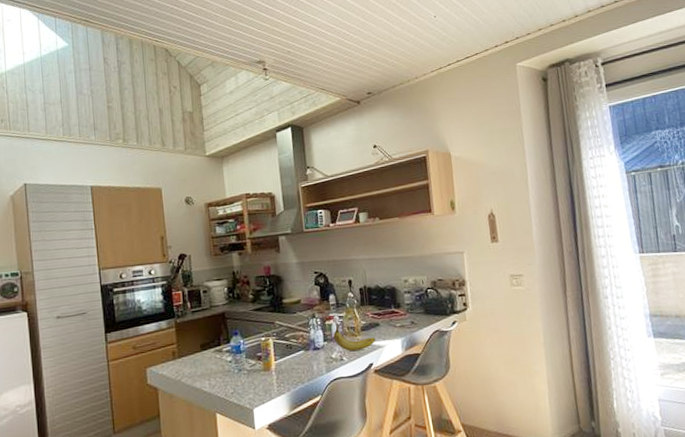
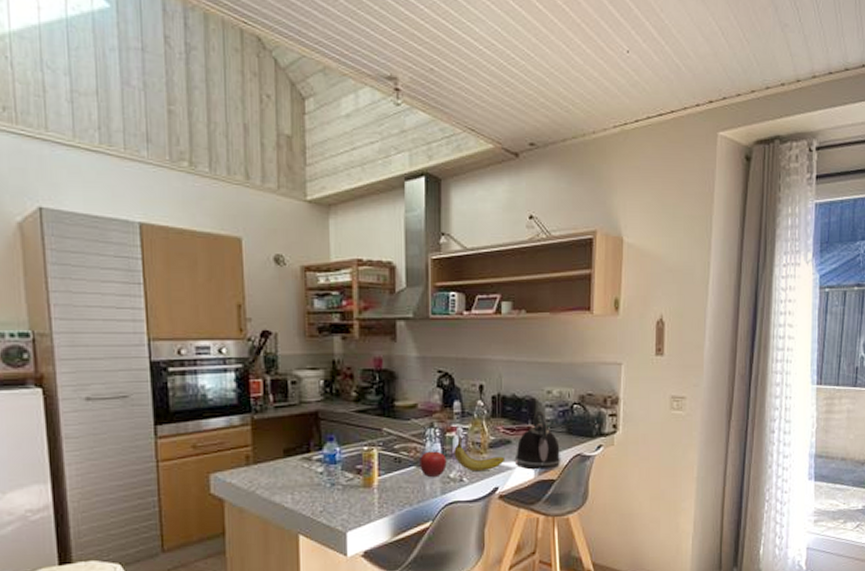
fruit: none [306,335,329,360] -> present [420,449,447,478]
kettle: none [383,296,423,347] -> present [514,410,561,470]

